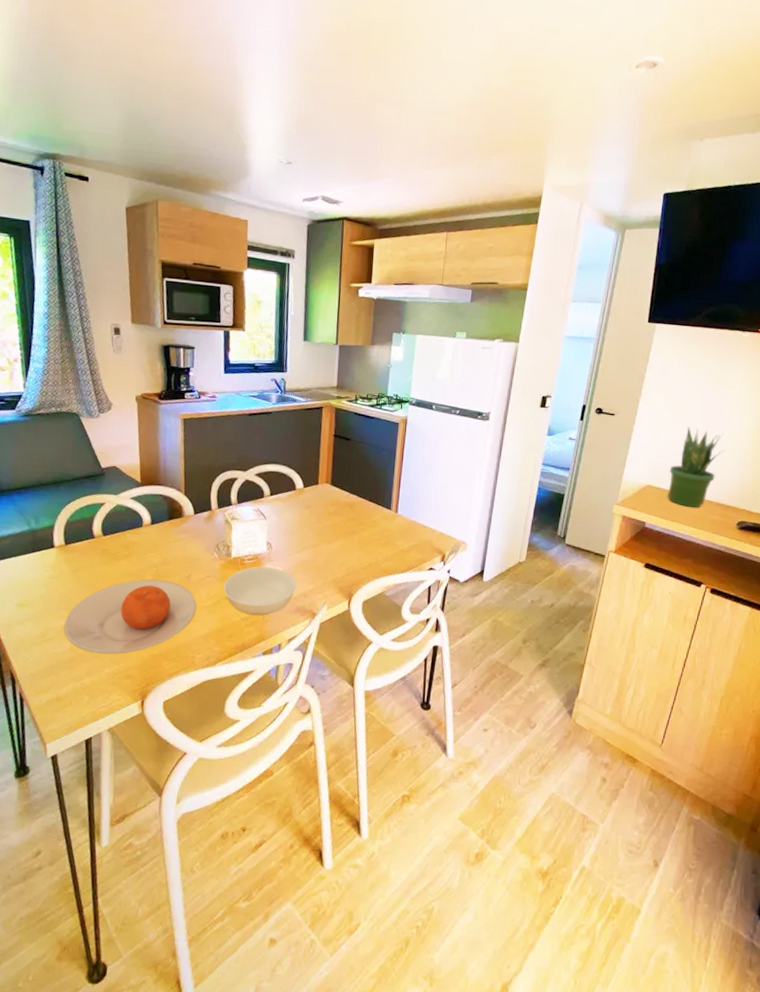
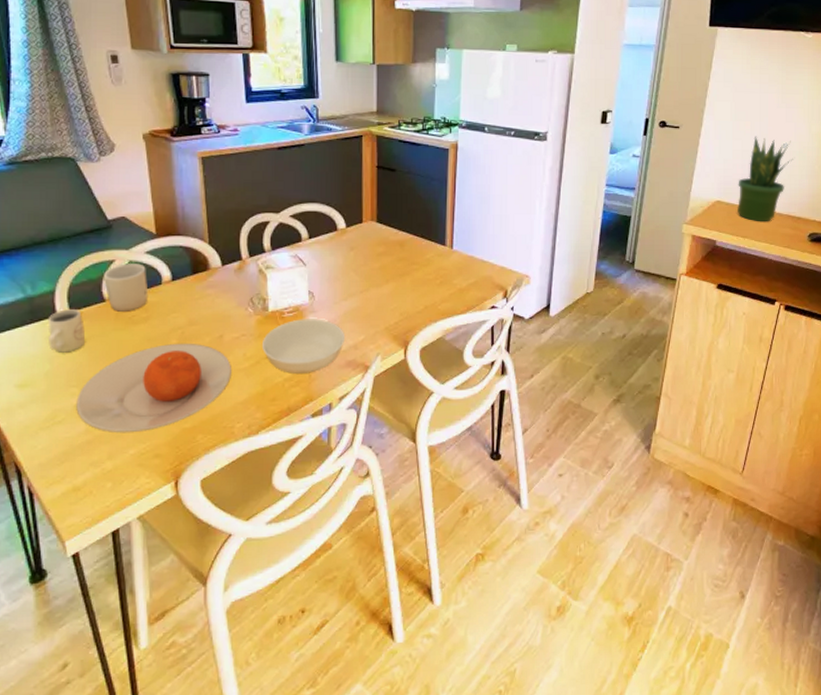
mug: none [45,542,76,580] -> present [47,309,85,353]
mug: none [95,506,131,548] -> present [104,263,149,312]

